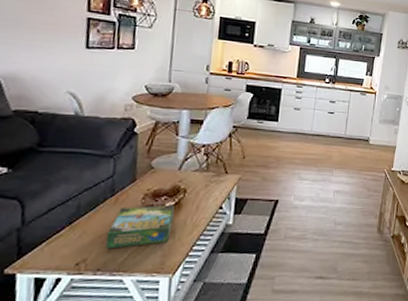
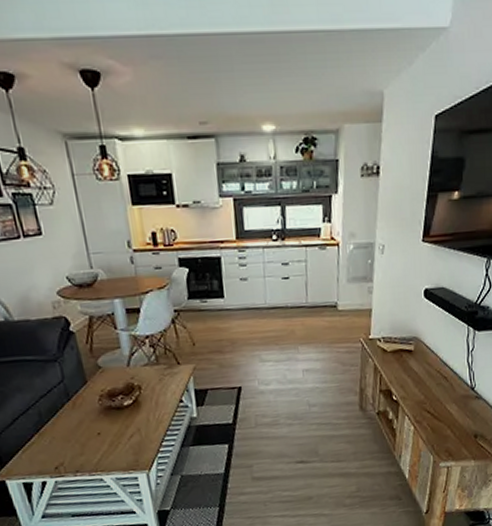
board game: present [105,206,175,249] -> none [75,404,137,452]

